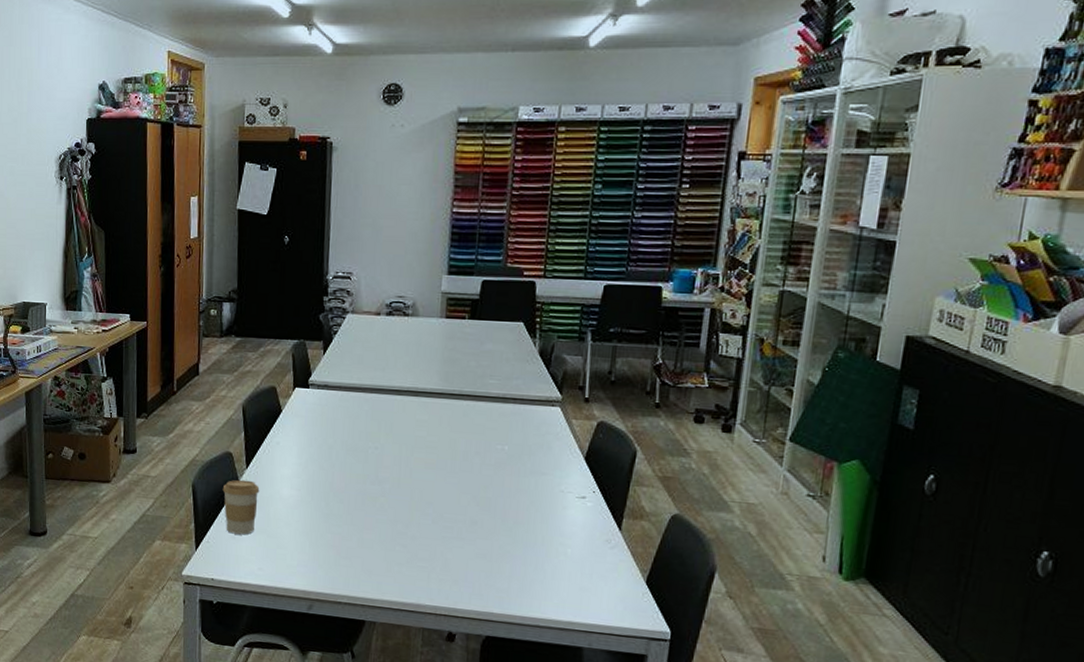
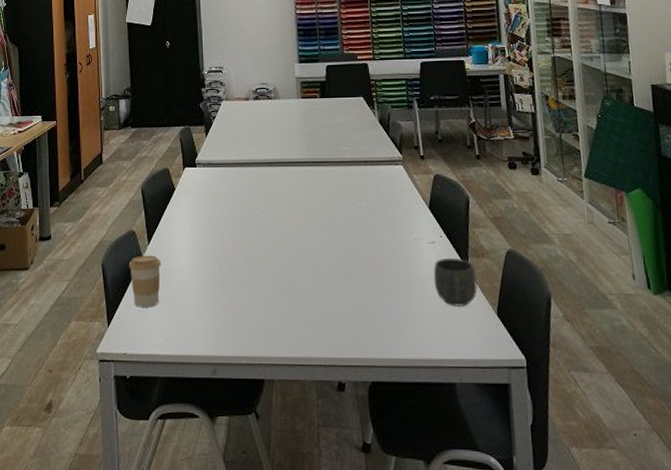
mug: none [576,516,629,570] -> present [433,257,478,306]

